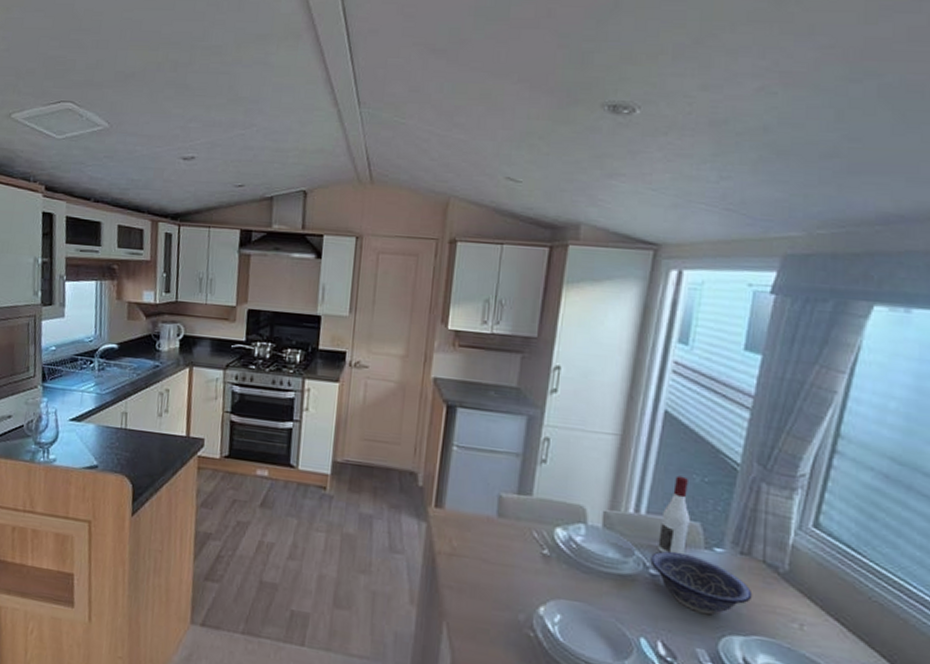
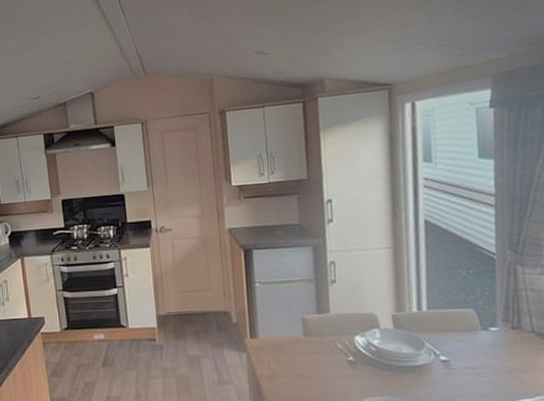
decorative bowl: present [650,550,753,615] -> none [438,337,530,386]
wine bottle: present [658,475,690,556] -> none [440,272,468,341]

